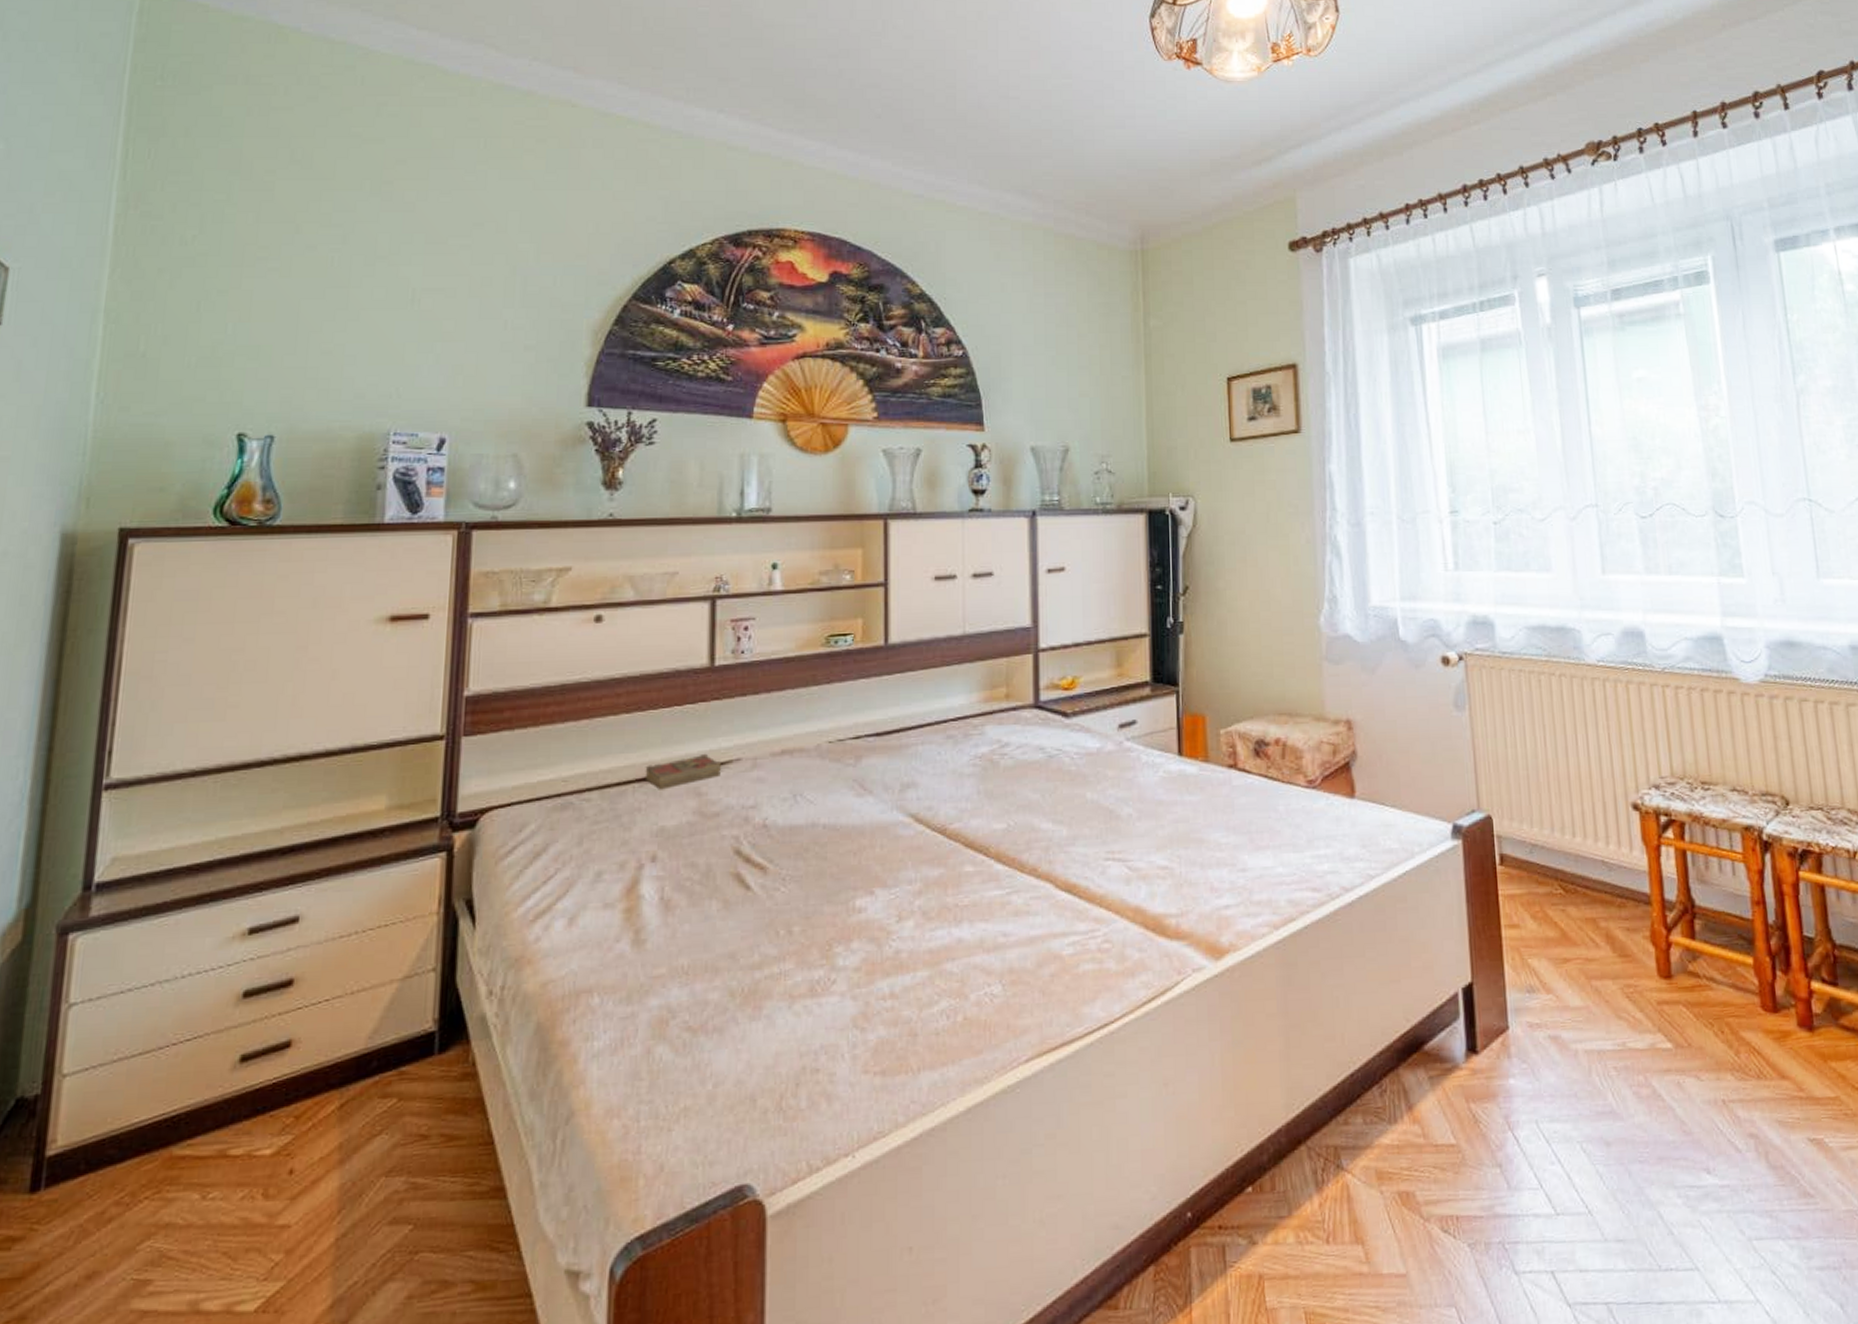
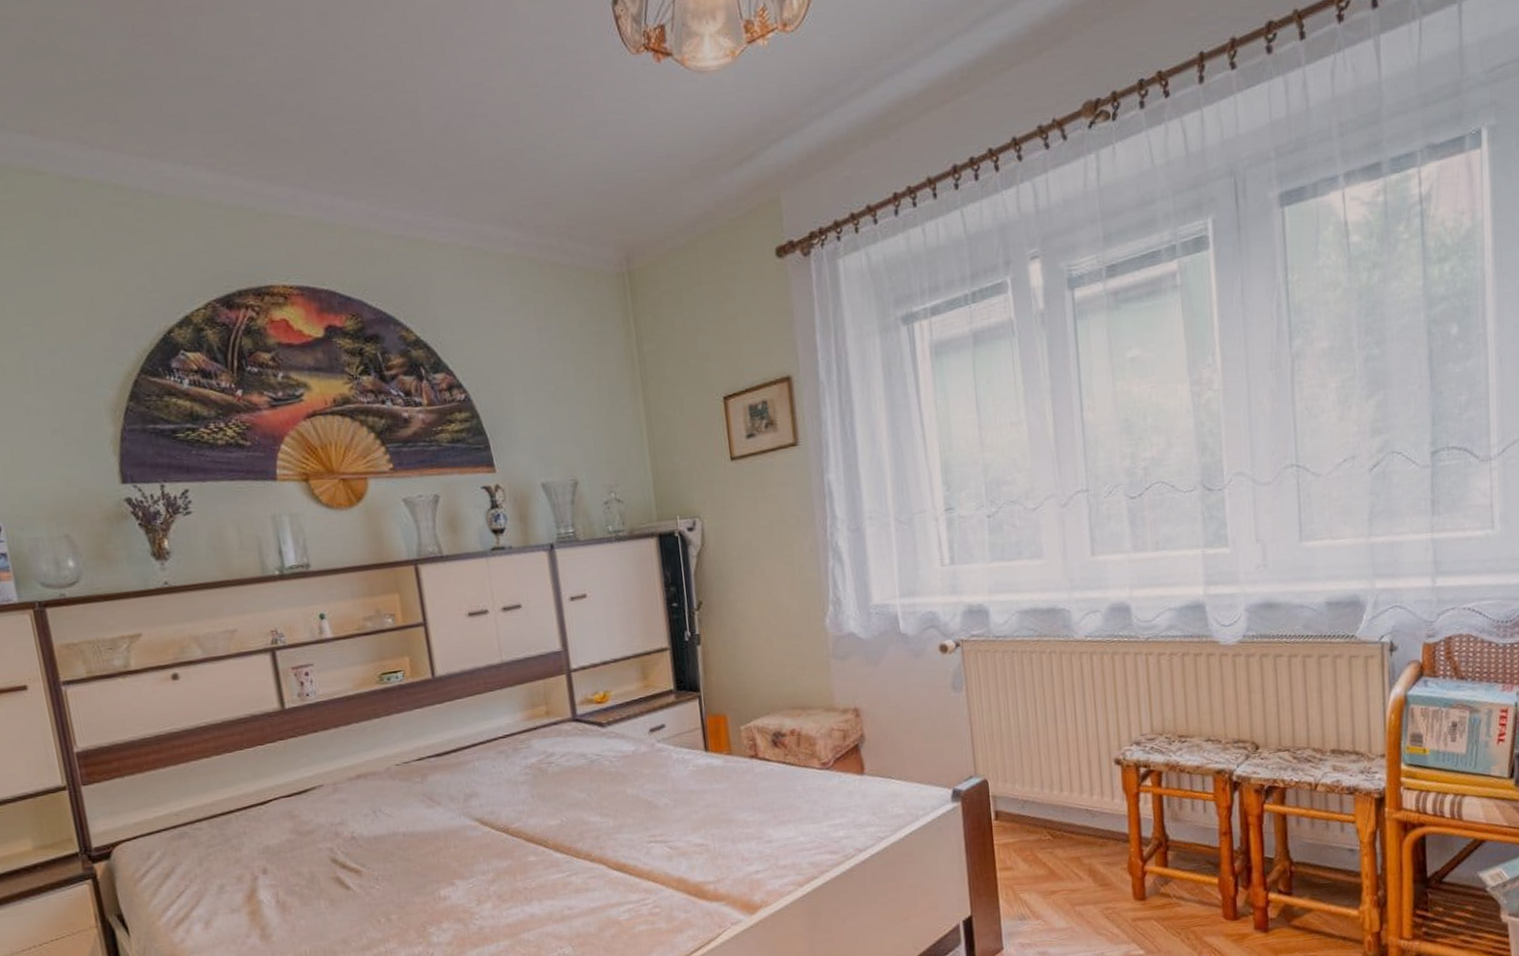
book: present [645,753,721,790] -> none [242,783,308,816]

